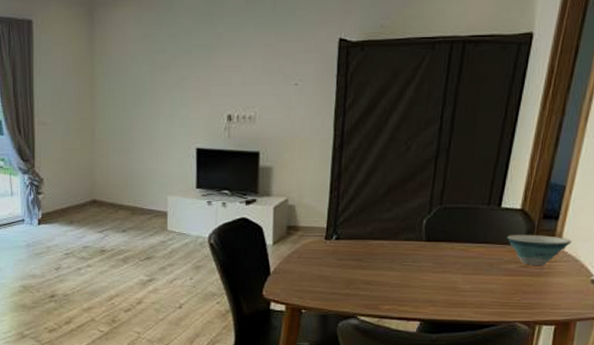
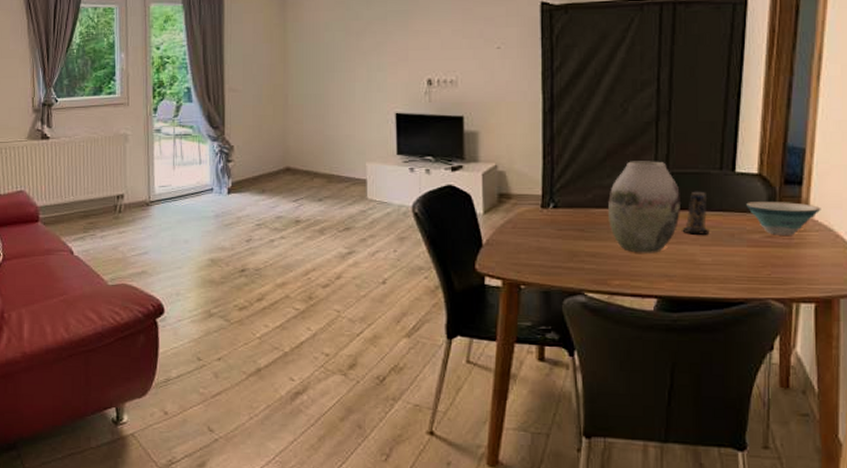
vase: none [384,196,450,281] -> present [608,161,680,253]
candle: none [449,224,473,265] -> present [683,191,710,235]

